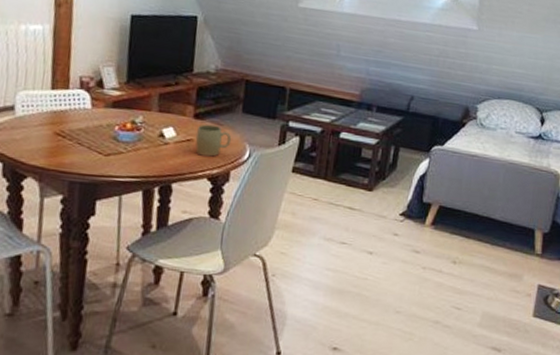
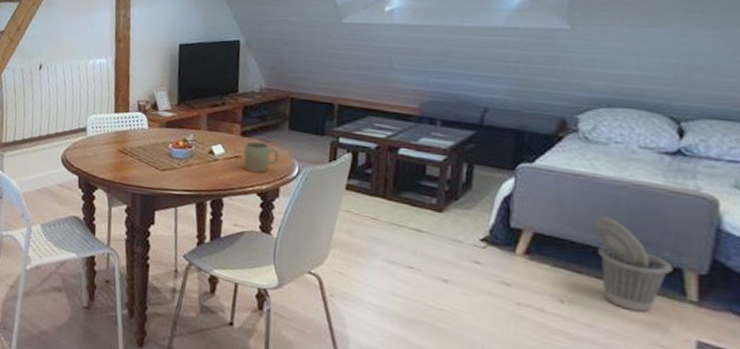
laundry basket: none [481,189,529,266] -> present [593,216,674,312]

